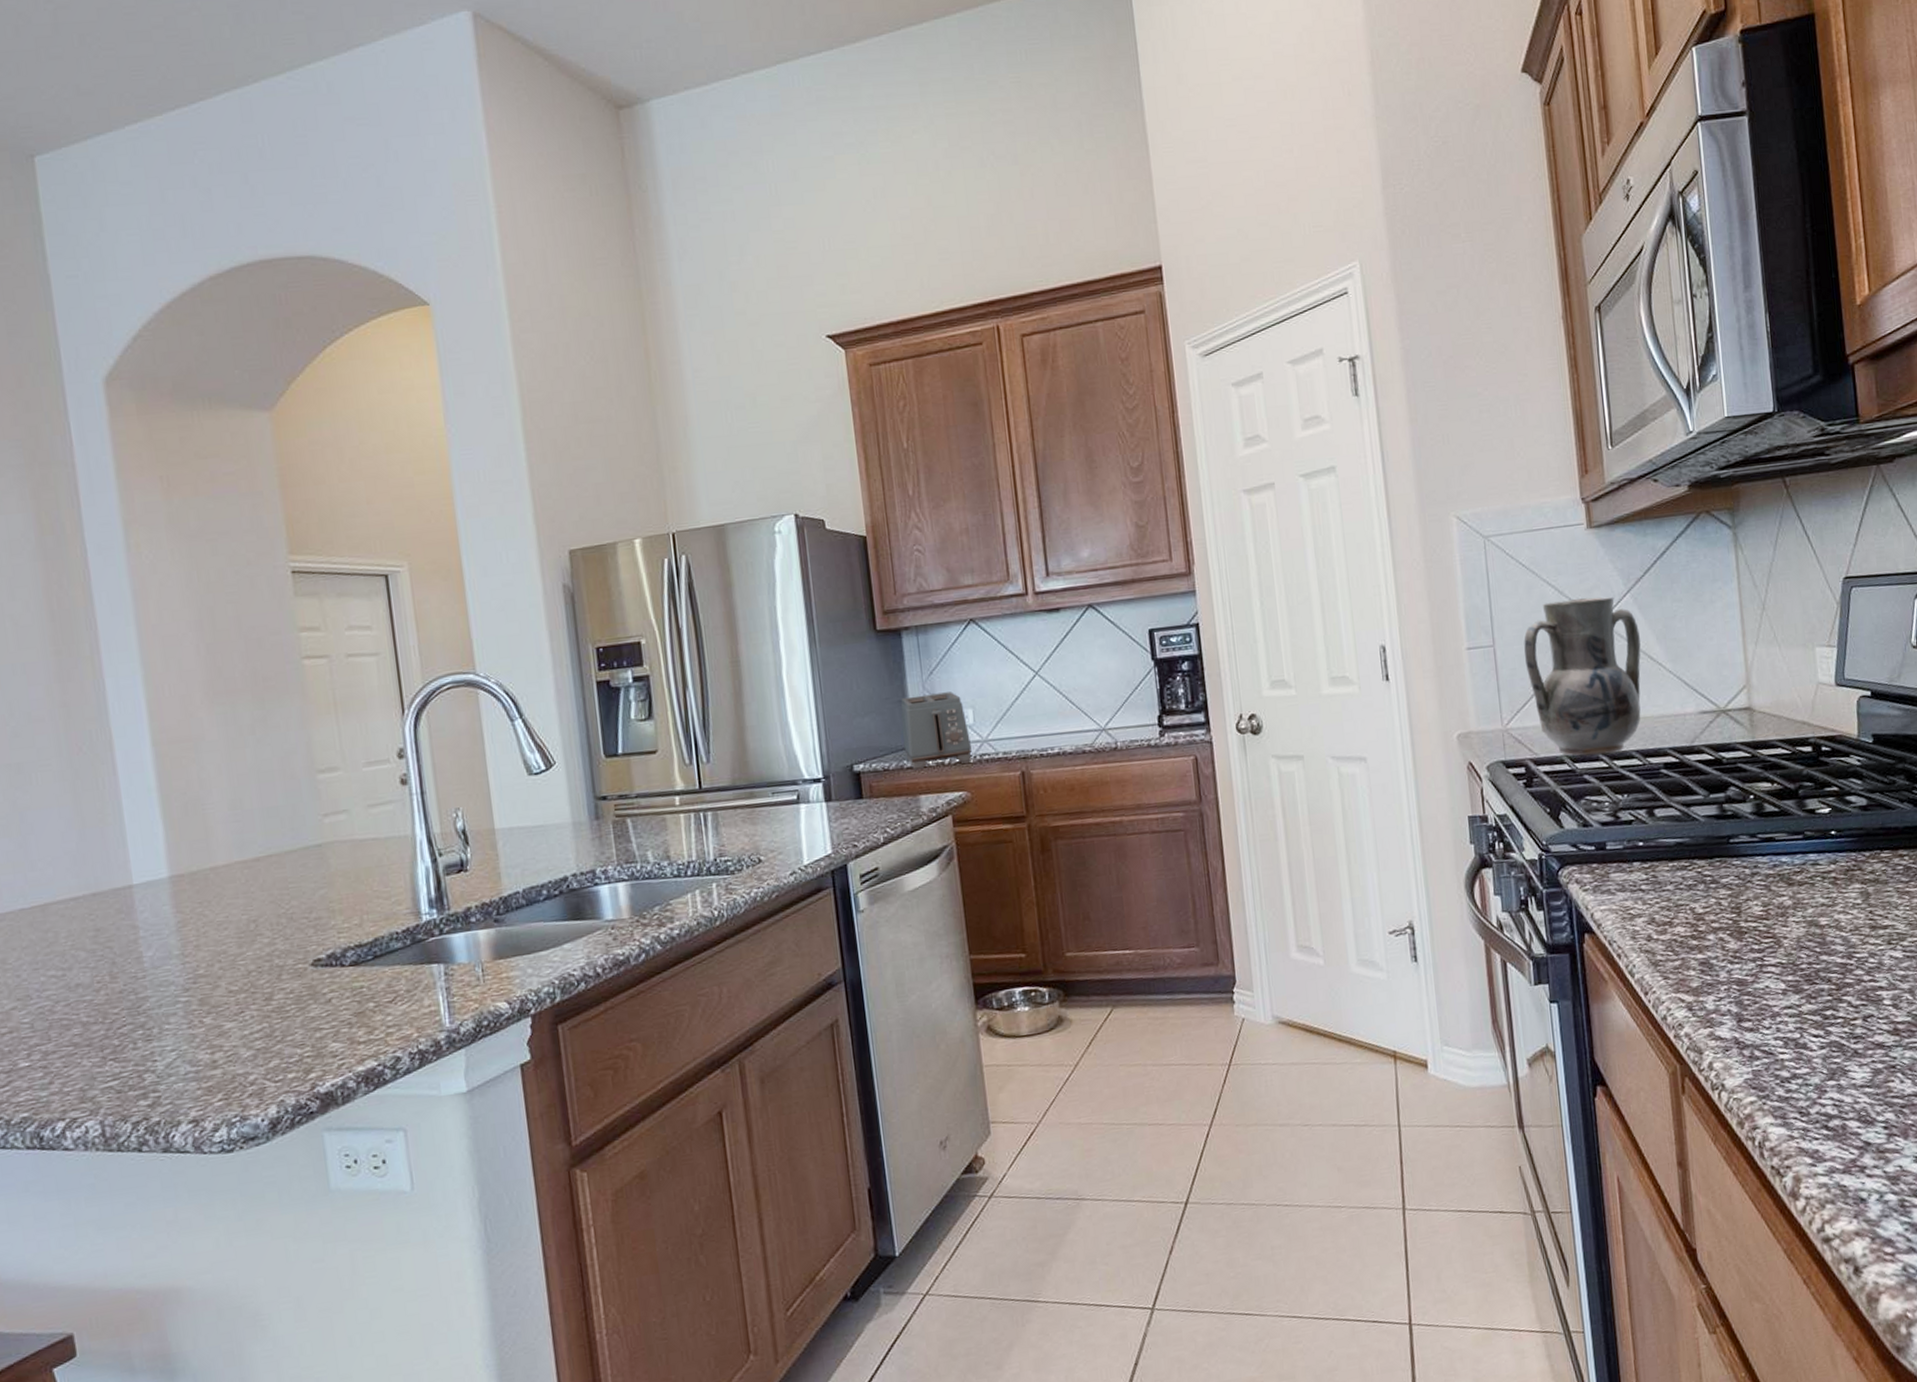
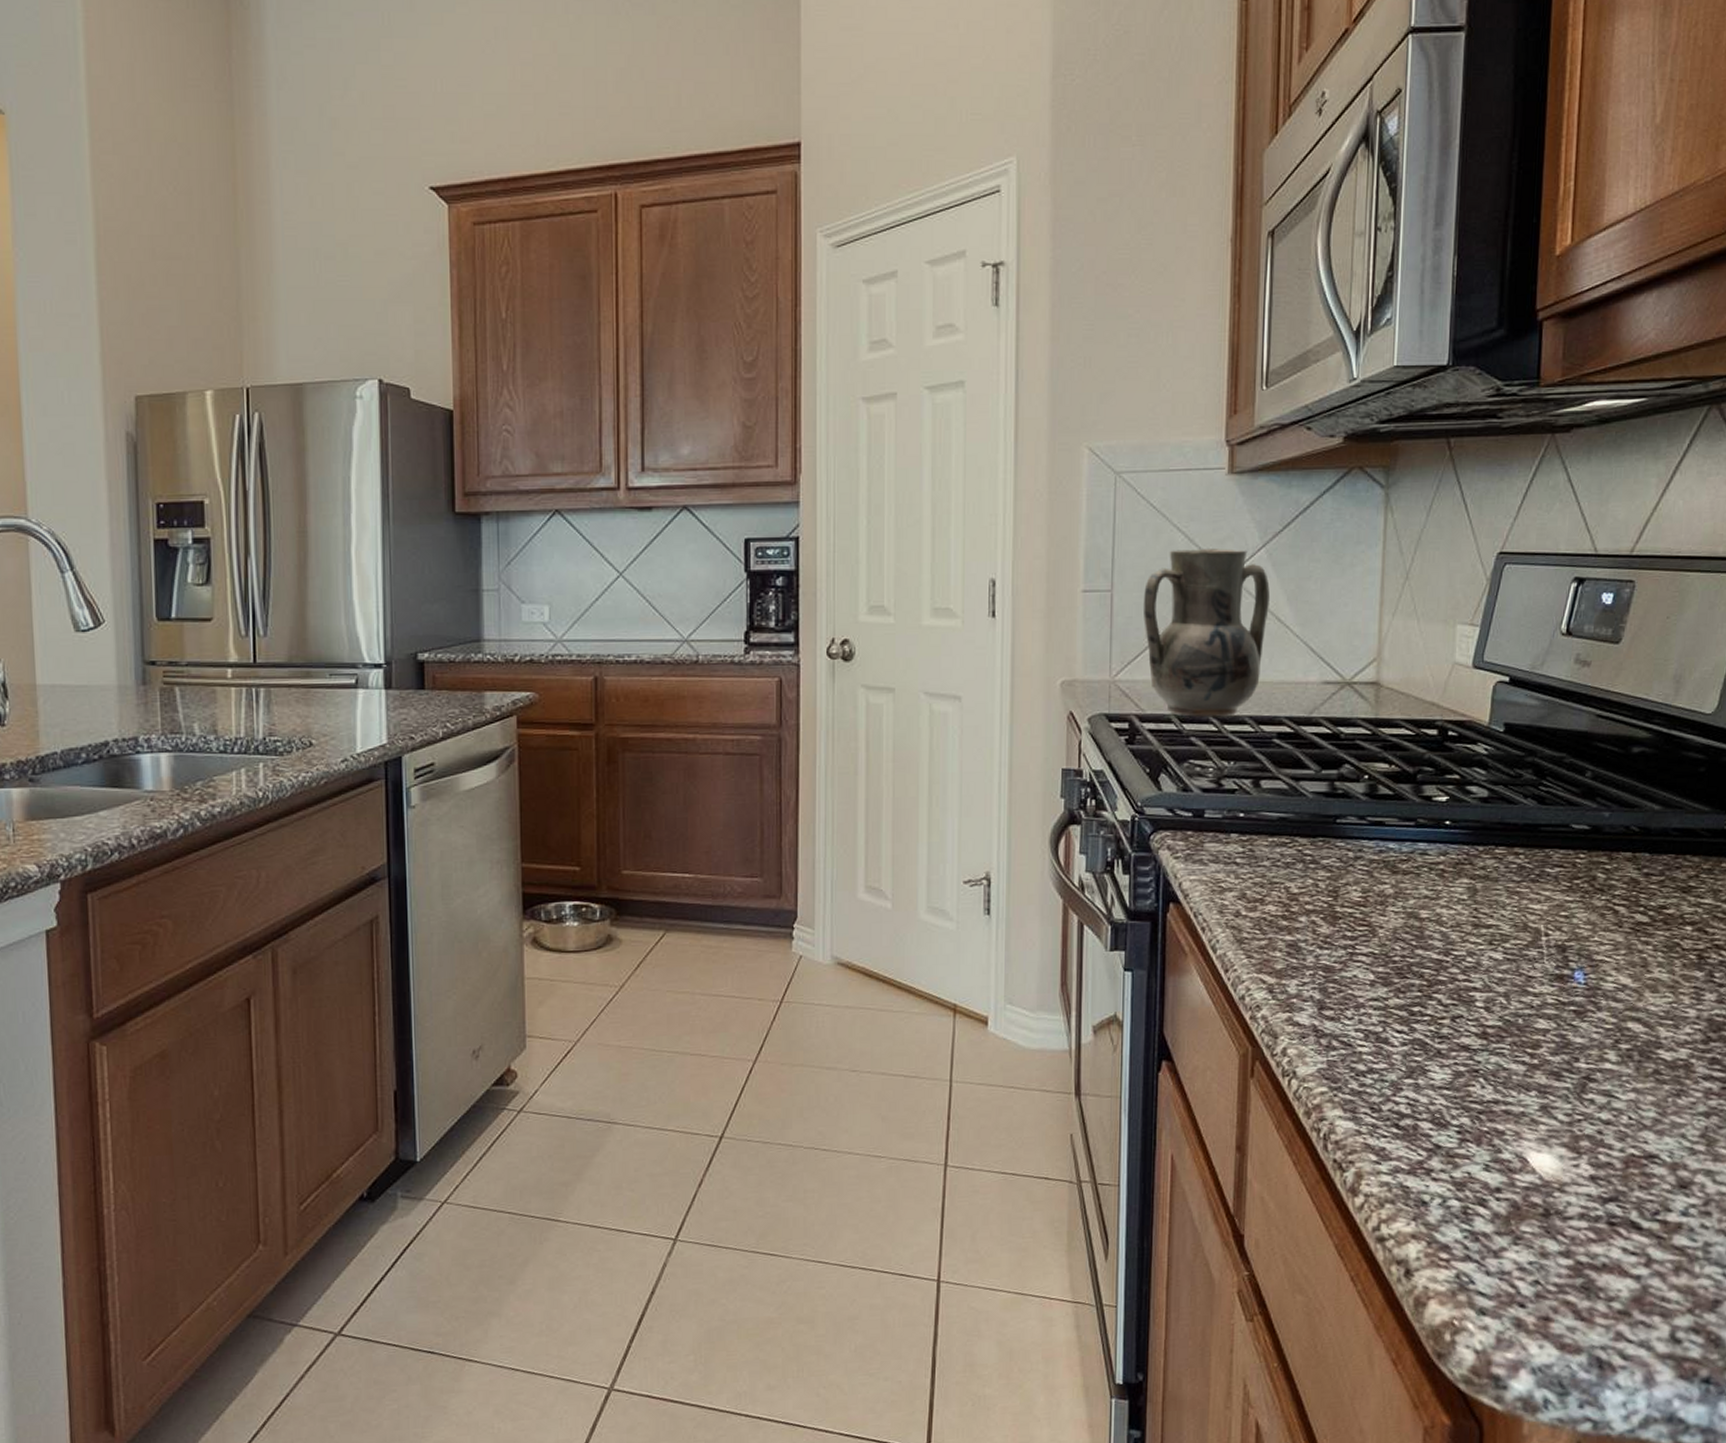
toaster: present [900,692,972,771] -> none [472,585,544,665]

